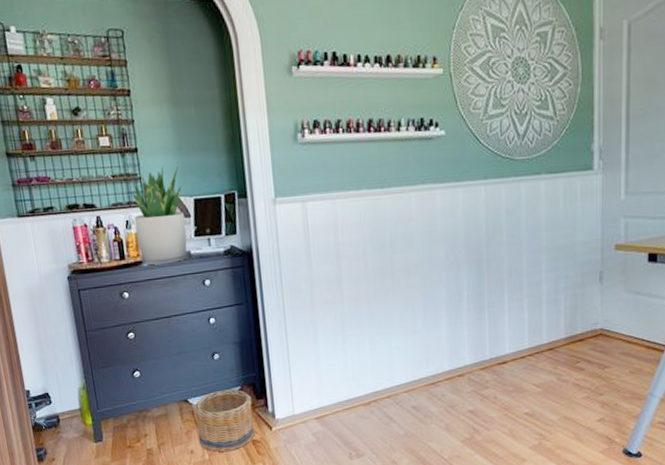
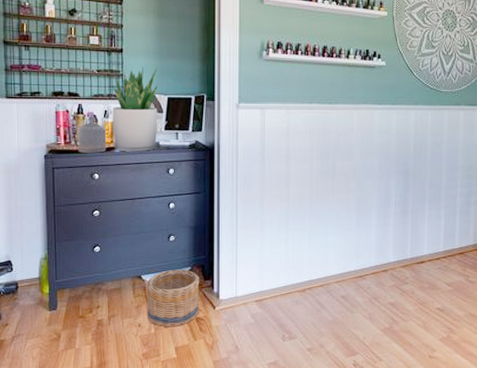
decorative jar: none [99,226,133,271] -> present [78,114,107,153]

